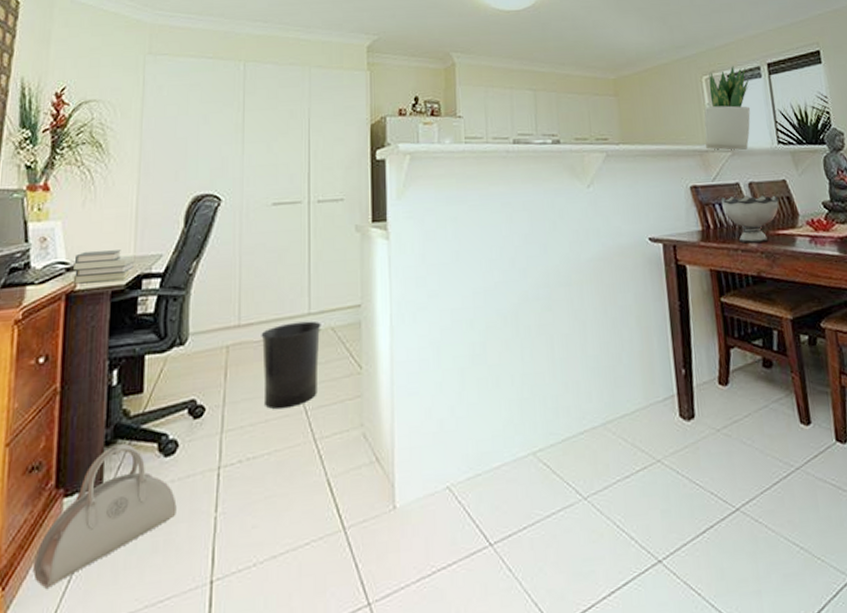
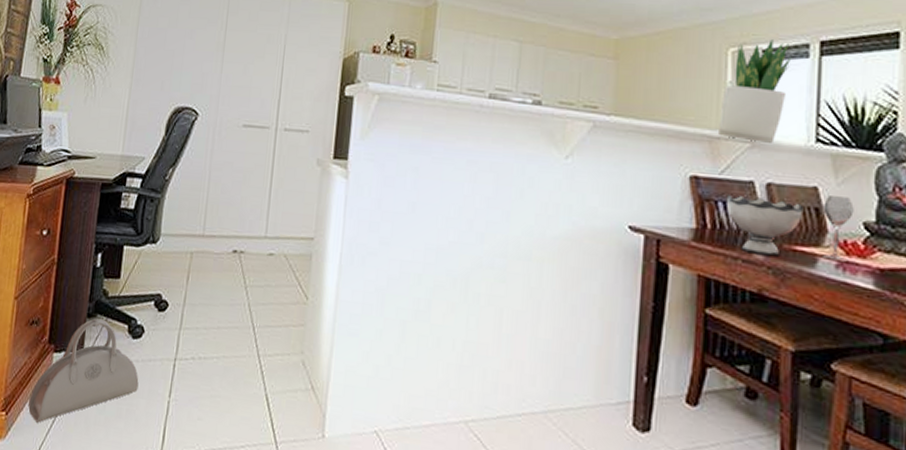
books: present [72,250,136,284] -> none [72,143,123,174]
waste bin: present [261,321,321,409] -> none [218,242,276,321]
wineglass: none [792,184,818,238] -> present [821,196,854,263]

